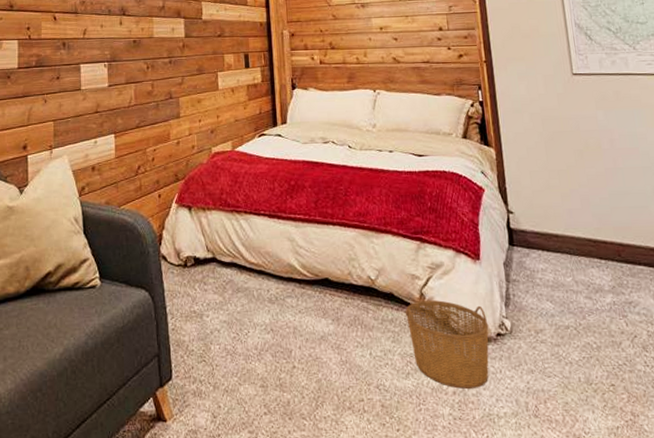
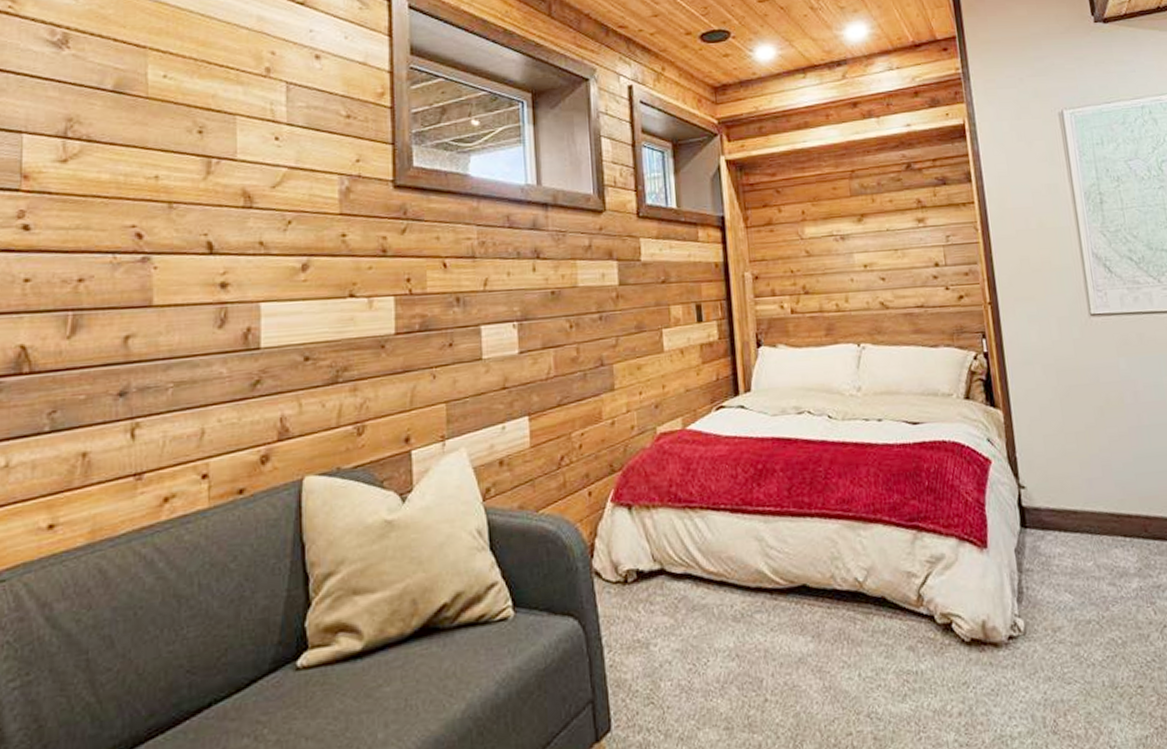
basket: present [405,300,489,389] -> none [900,601,1000,708]

